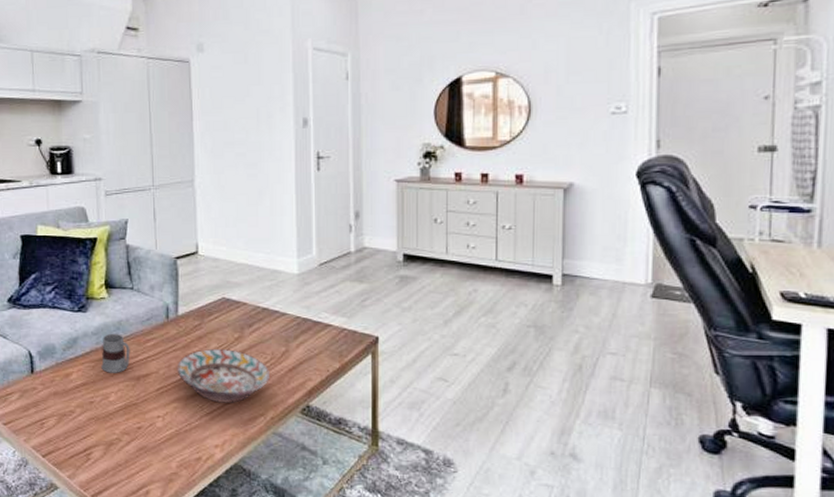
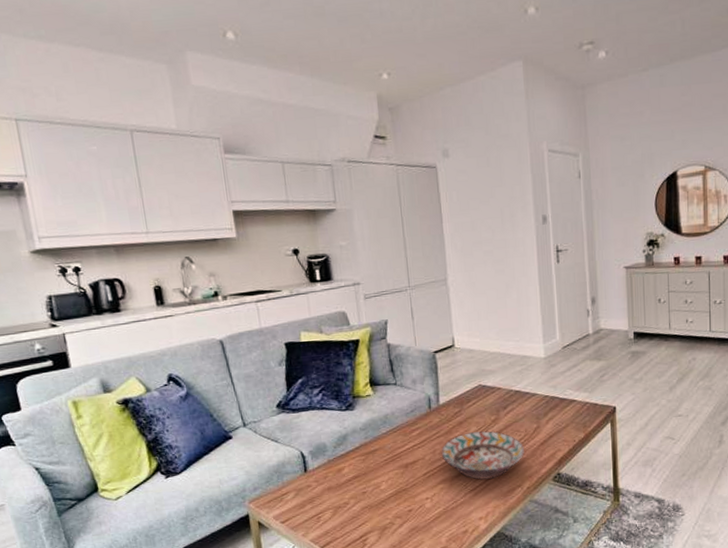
mug: present [101,333,130,373] -> none [370,426,398,464]

